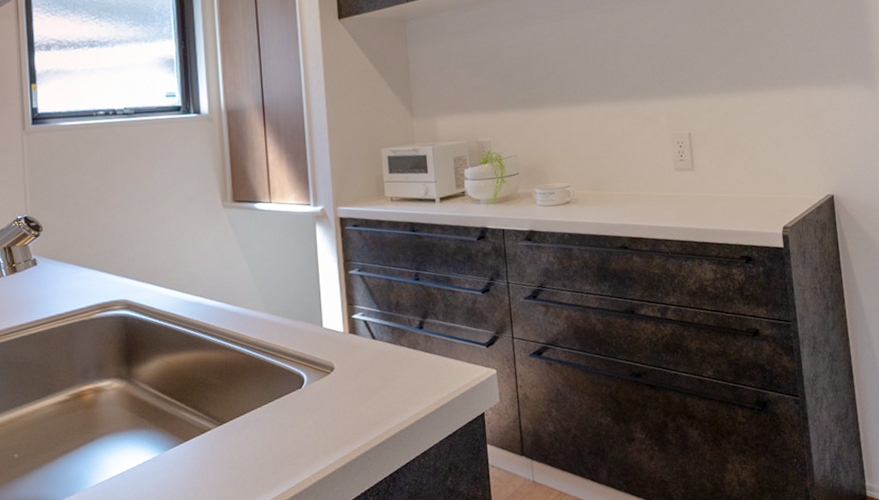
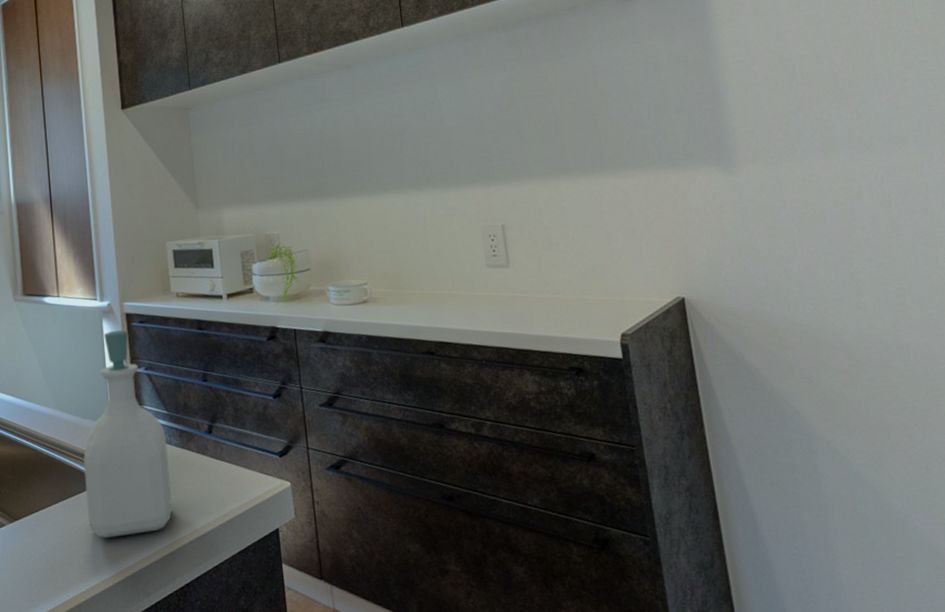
soap bottle: none [294,233,383,434] -> present [83,329,172,538]

